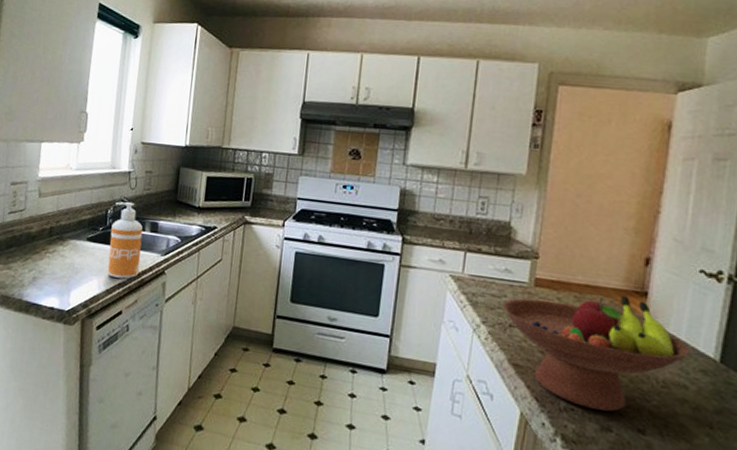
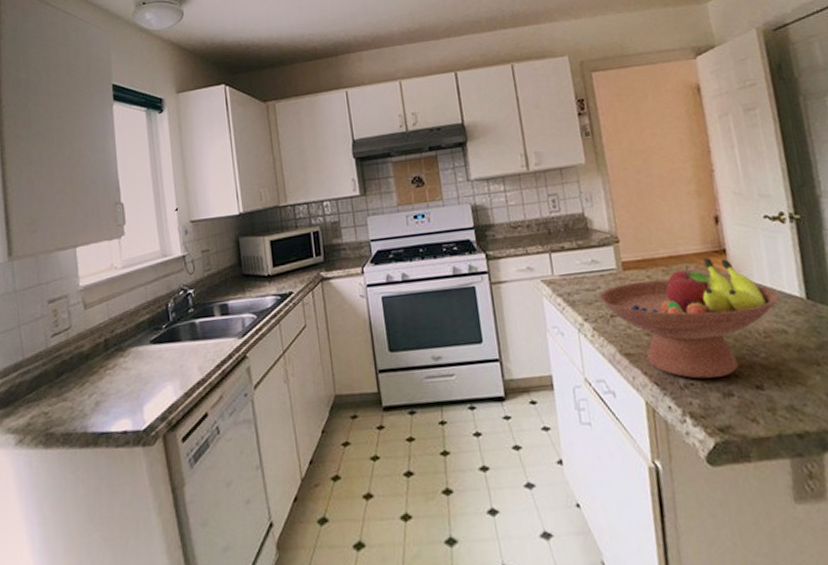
soap dispenser: present [107,202,143,279] -> none [175,289,218,377]

